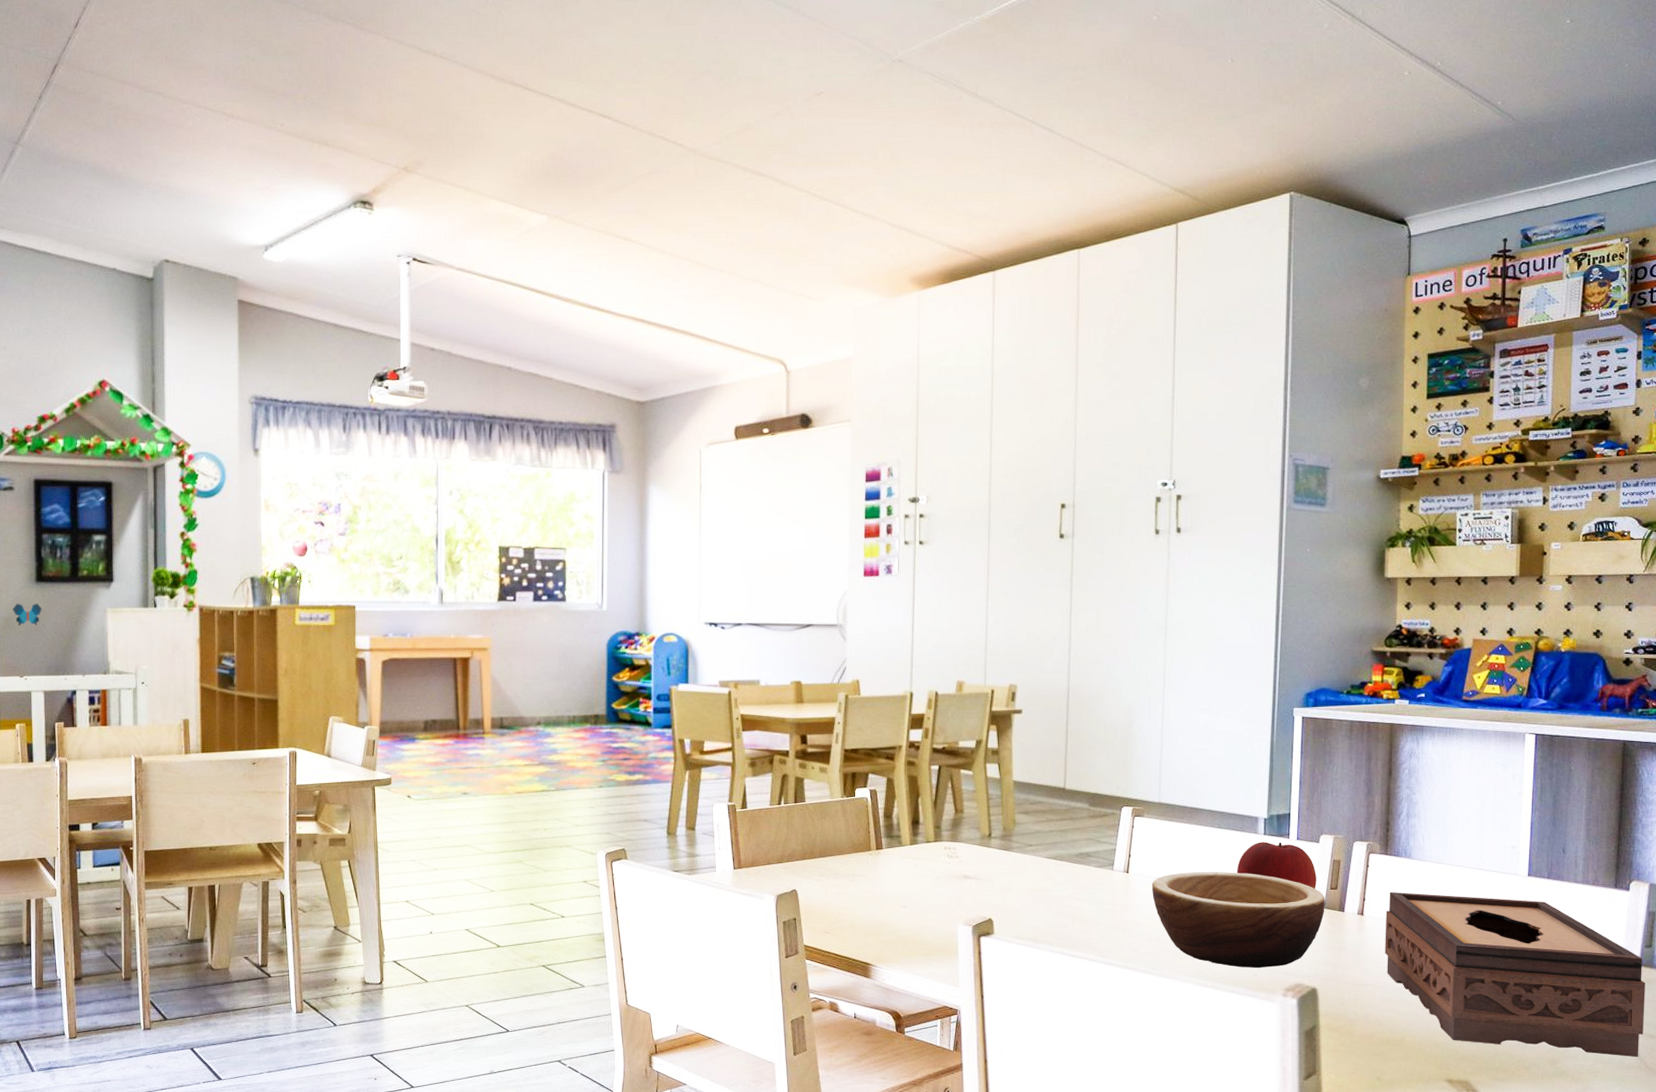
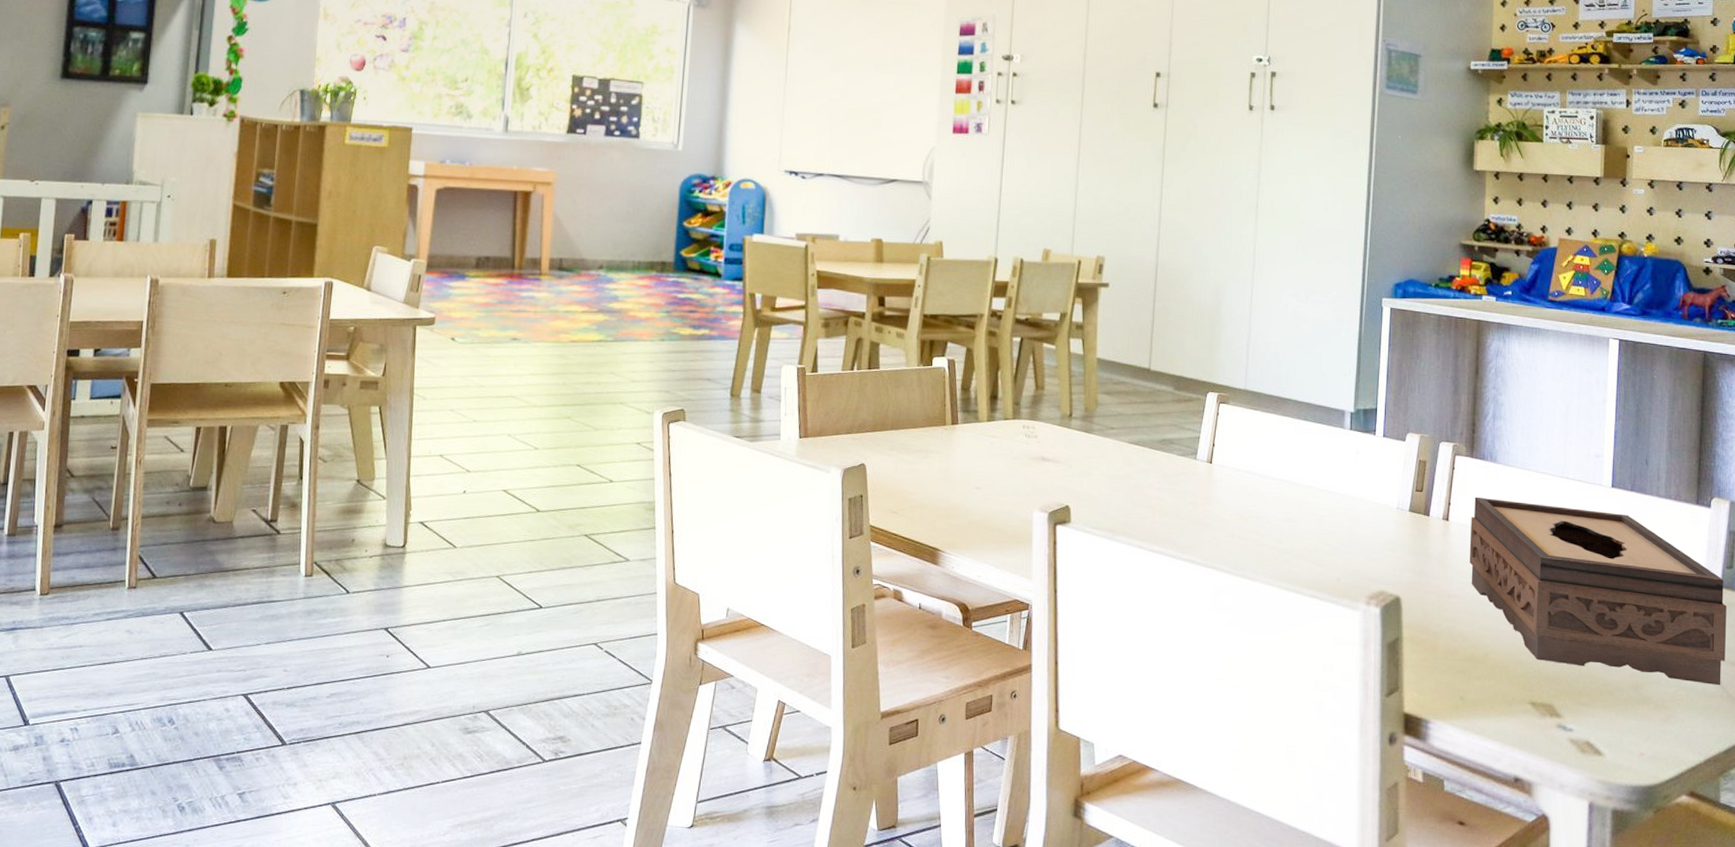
decorative butterfly: present [12,603,42,626] -> none [30,100,64,126]
bowl: present [1152,871,1325,969] -> none [1235,465,1410,573]
apple: present [1236,842,1316,889] -> none [1321,437,1402,490]

